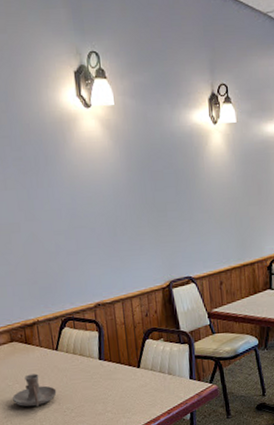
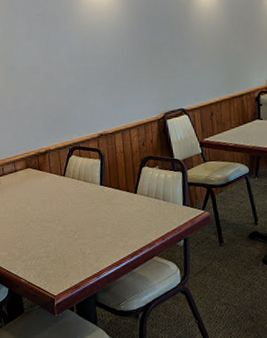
candle holder: present [12,373,57,407] -> none [25,197,63,228]

